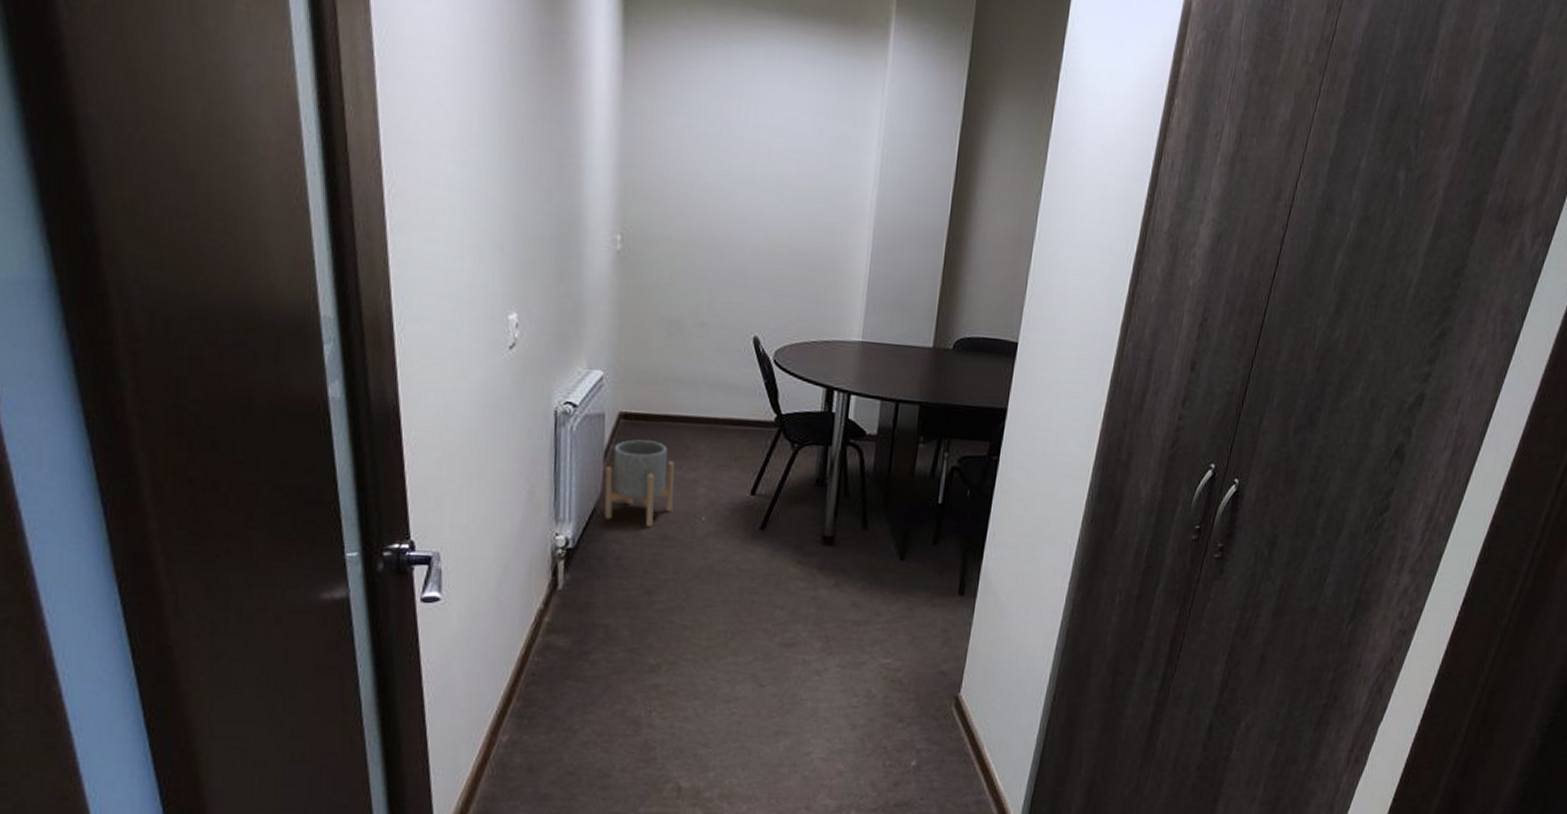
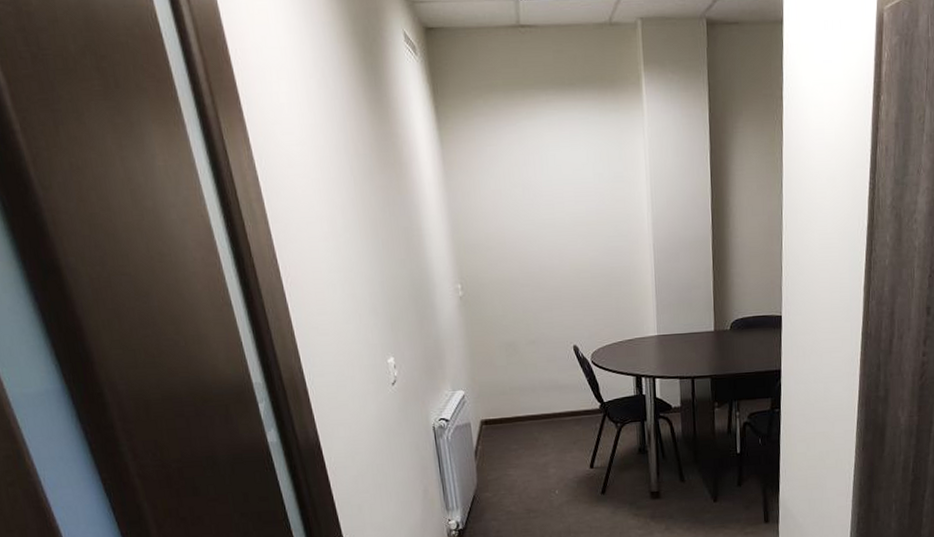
planter: present [604,439,675,527] -> none [477,438,533,504]

